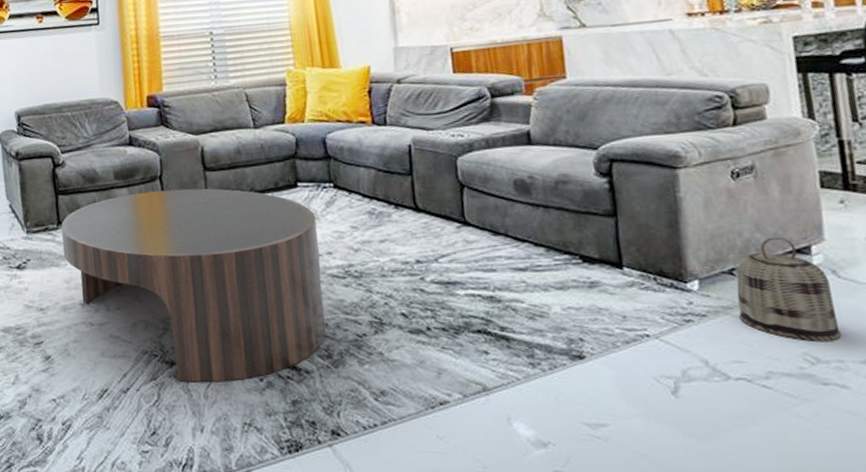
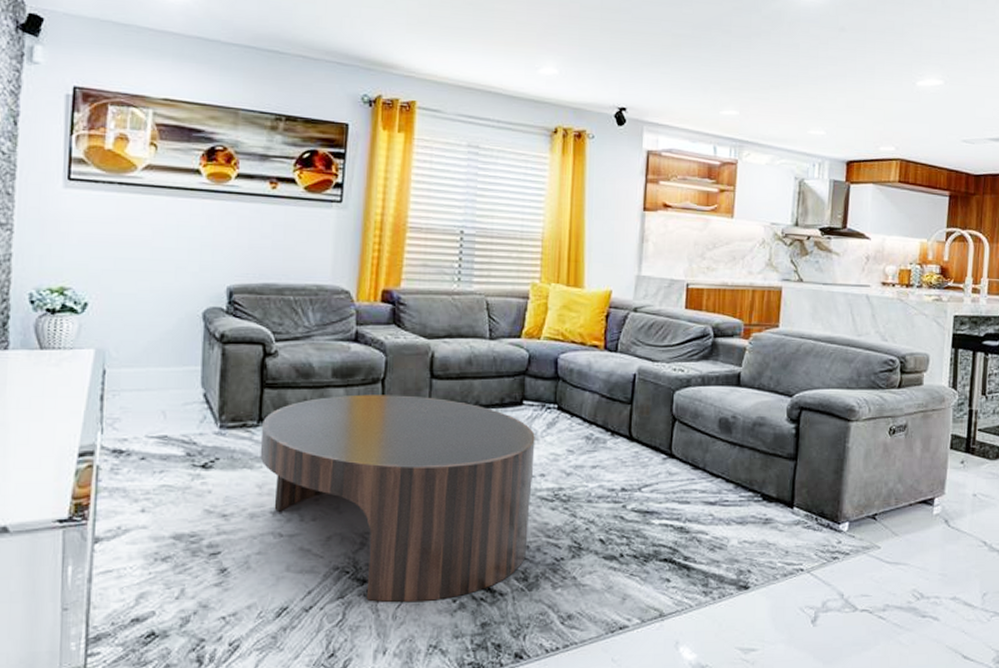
basket: present [736,237,841,343] -> none [873,488,942,581]

